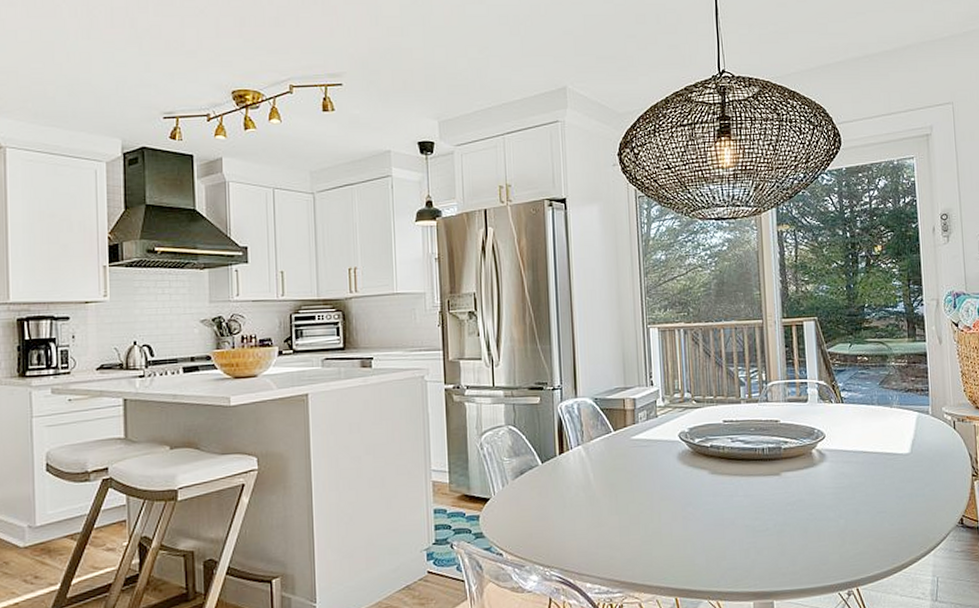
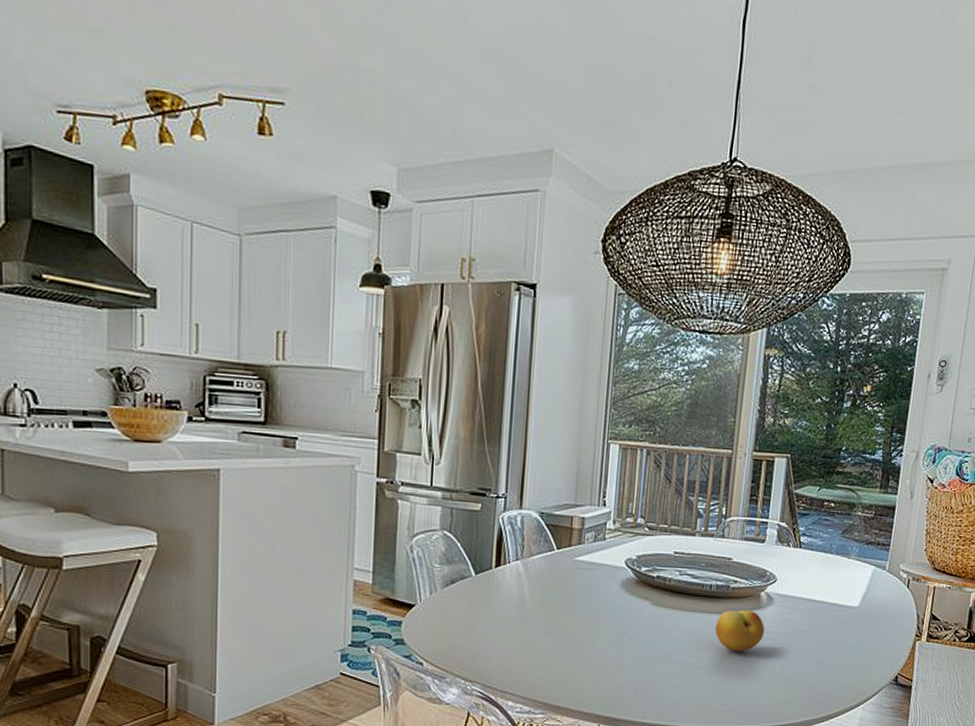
fruit: none [774,468,823,511] -> present [715,609,765,652]

